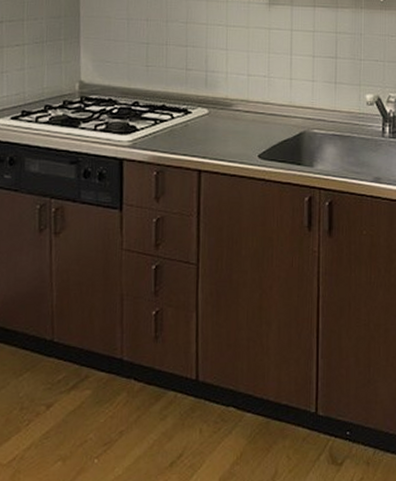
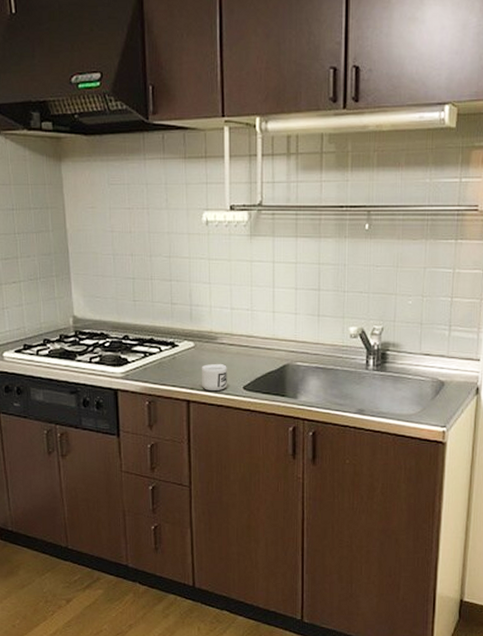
mug: none [214,131,242,159] -> present [201,363,227,390]

